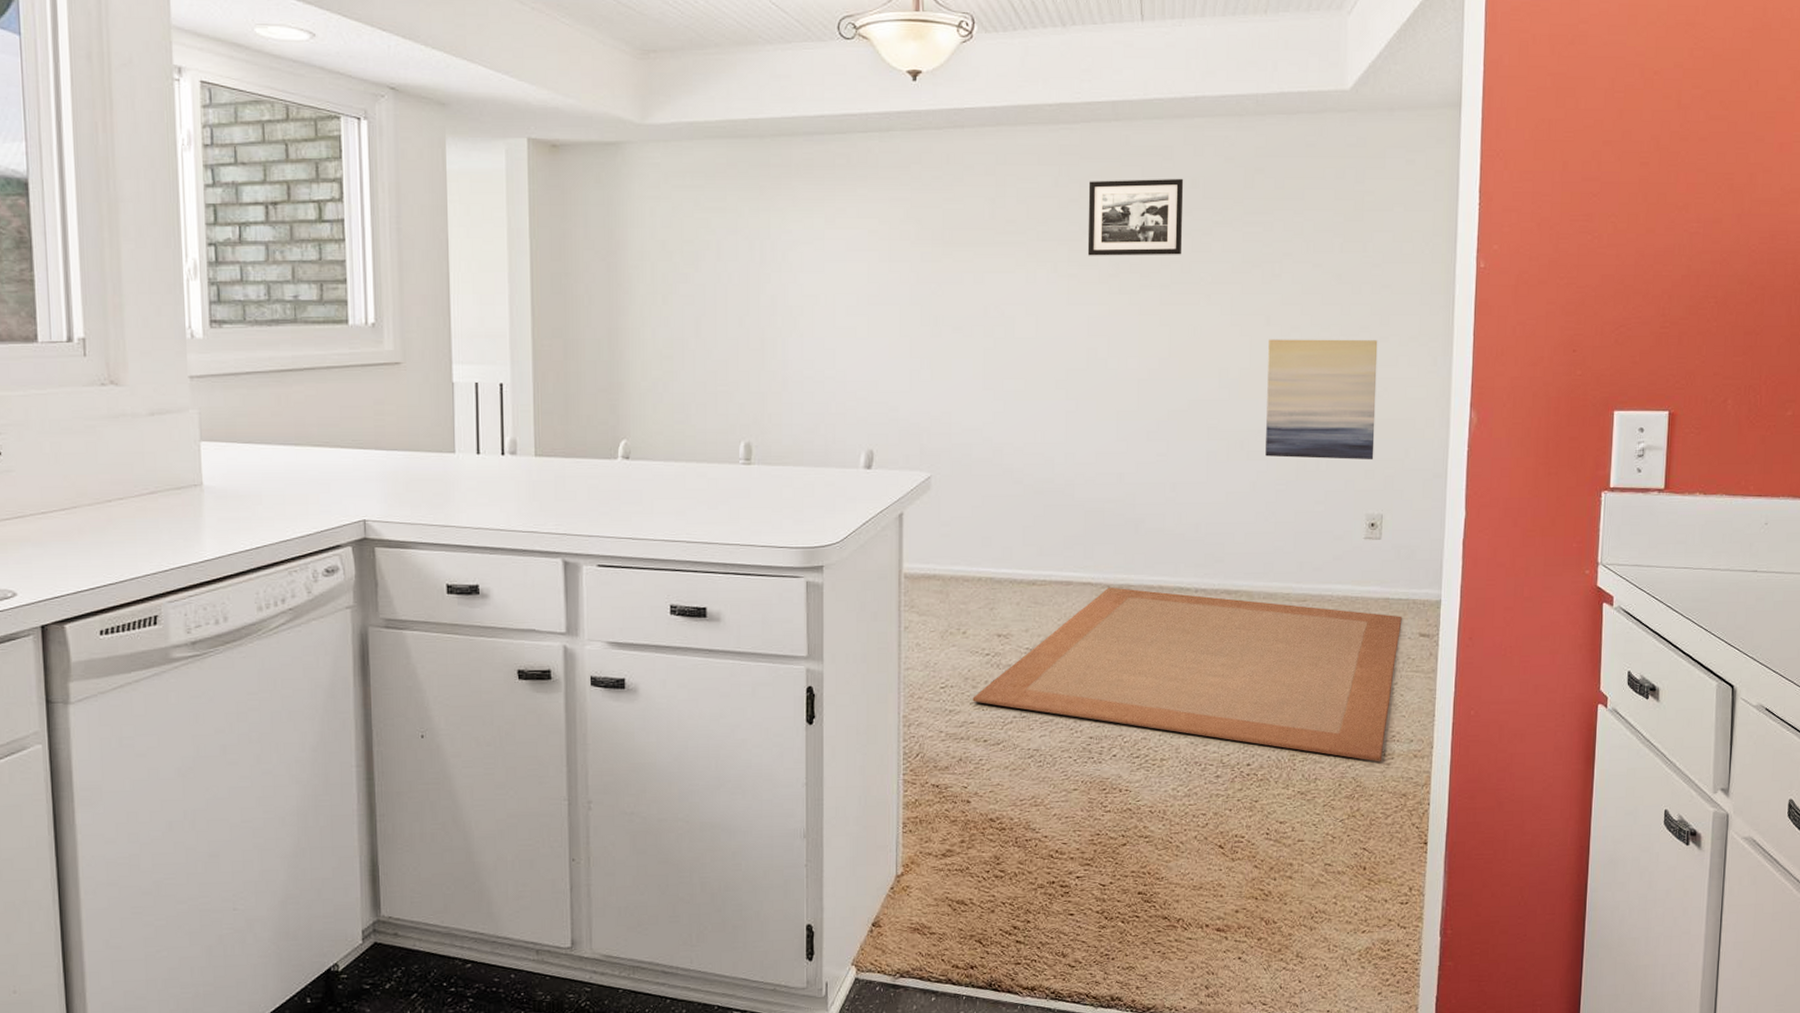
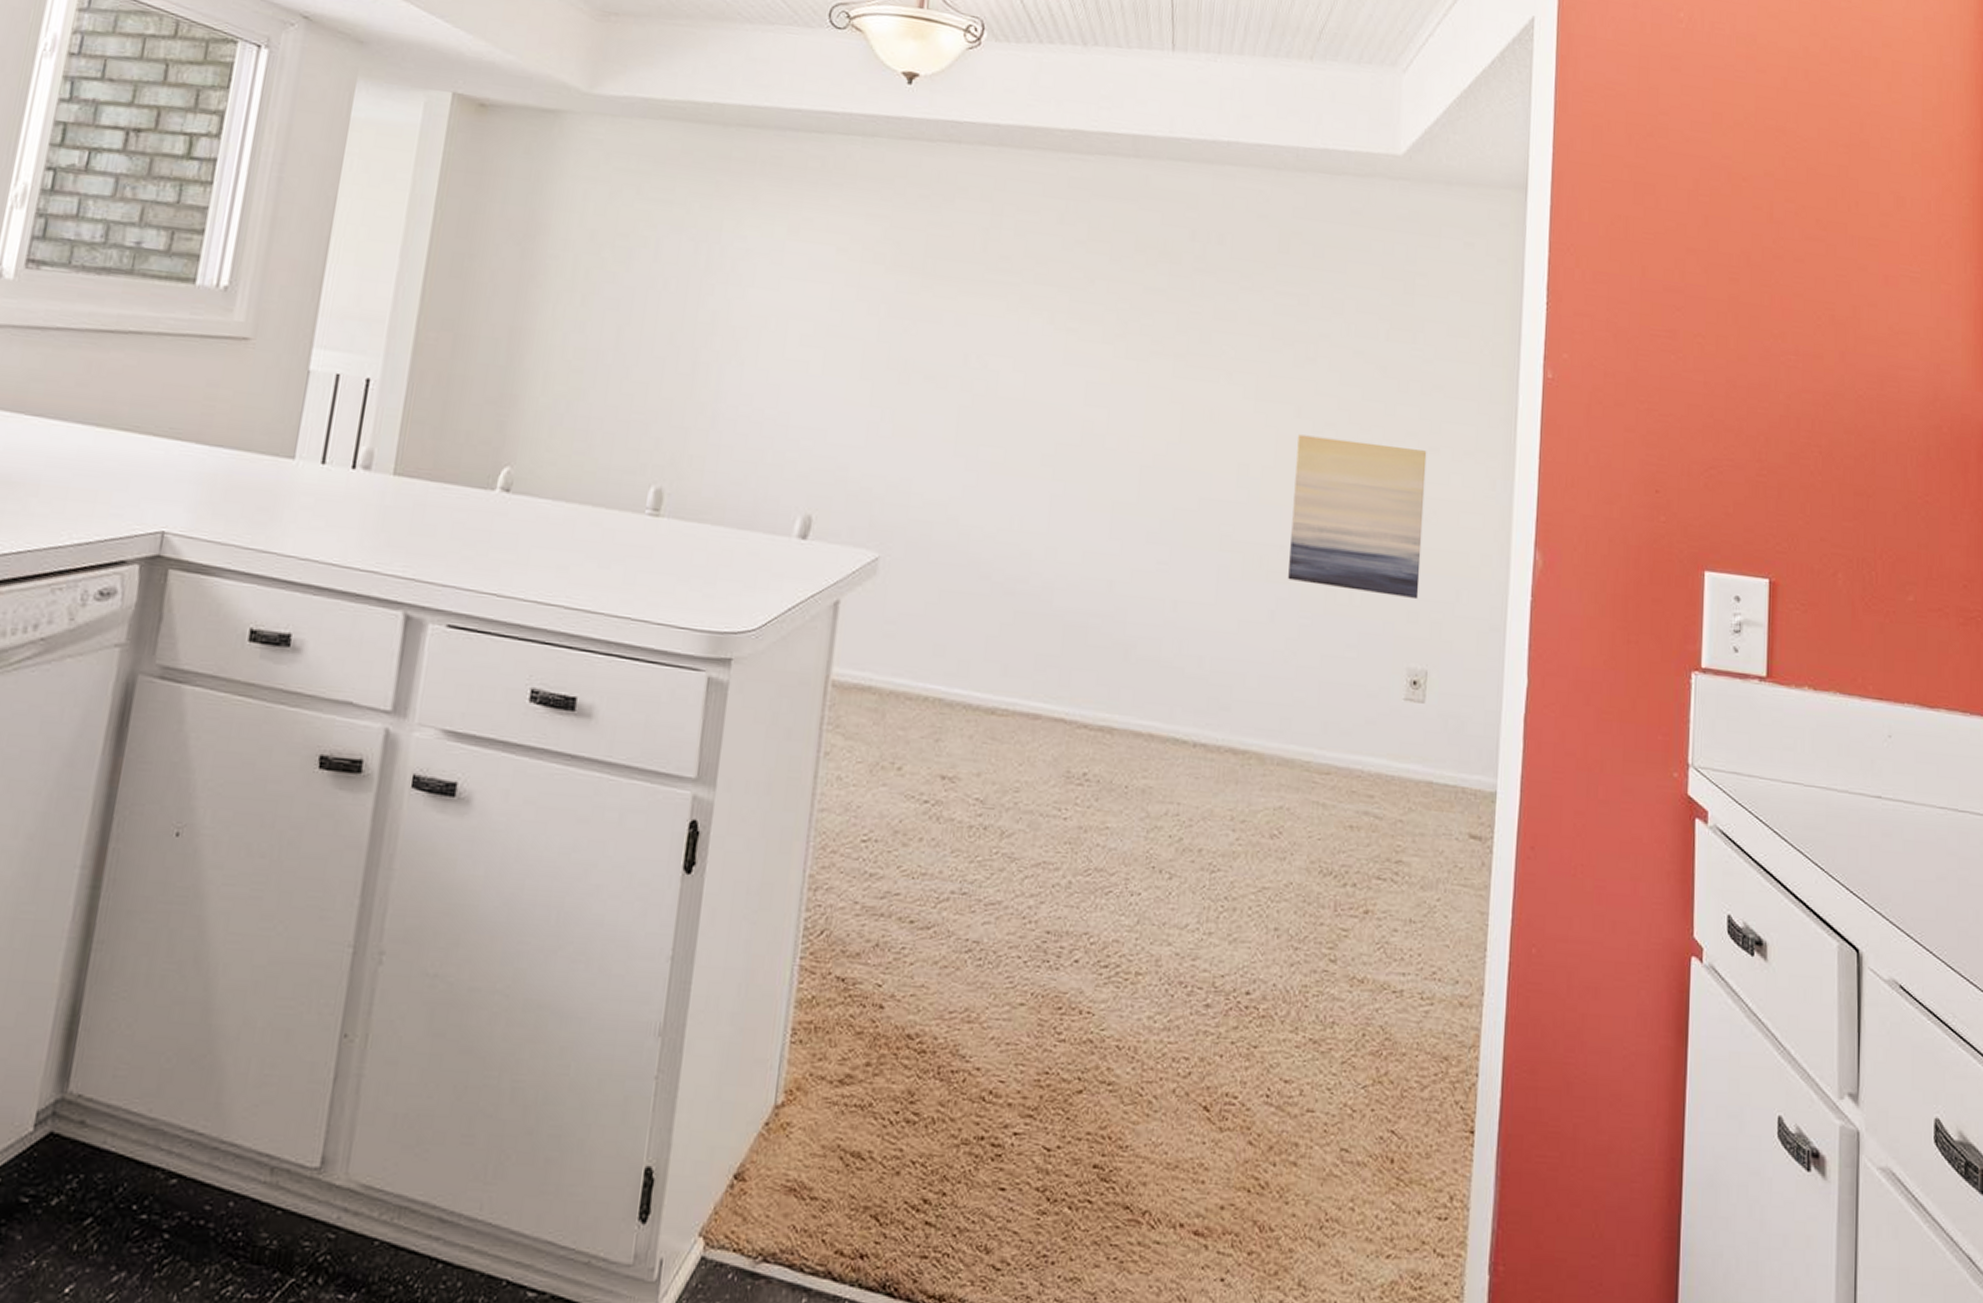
rug: present [972,587,1402,762] -> none [900,727,1448,1008]
picture frame: present [1087,178,1184,256] -> none [1091,222,1209,321]

